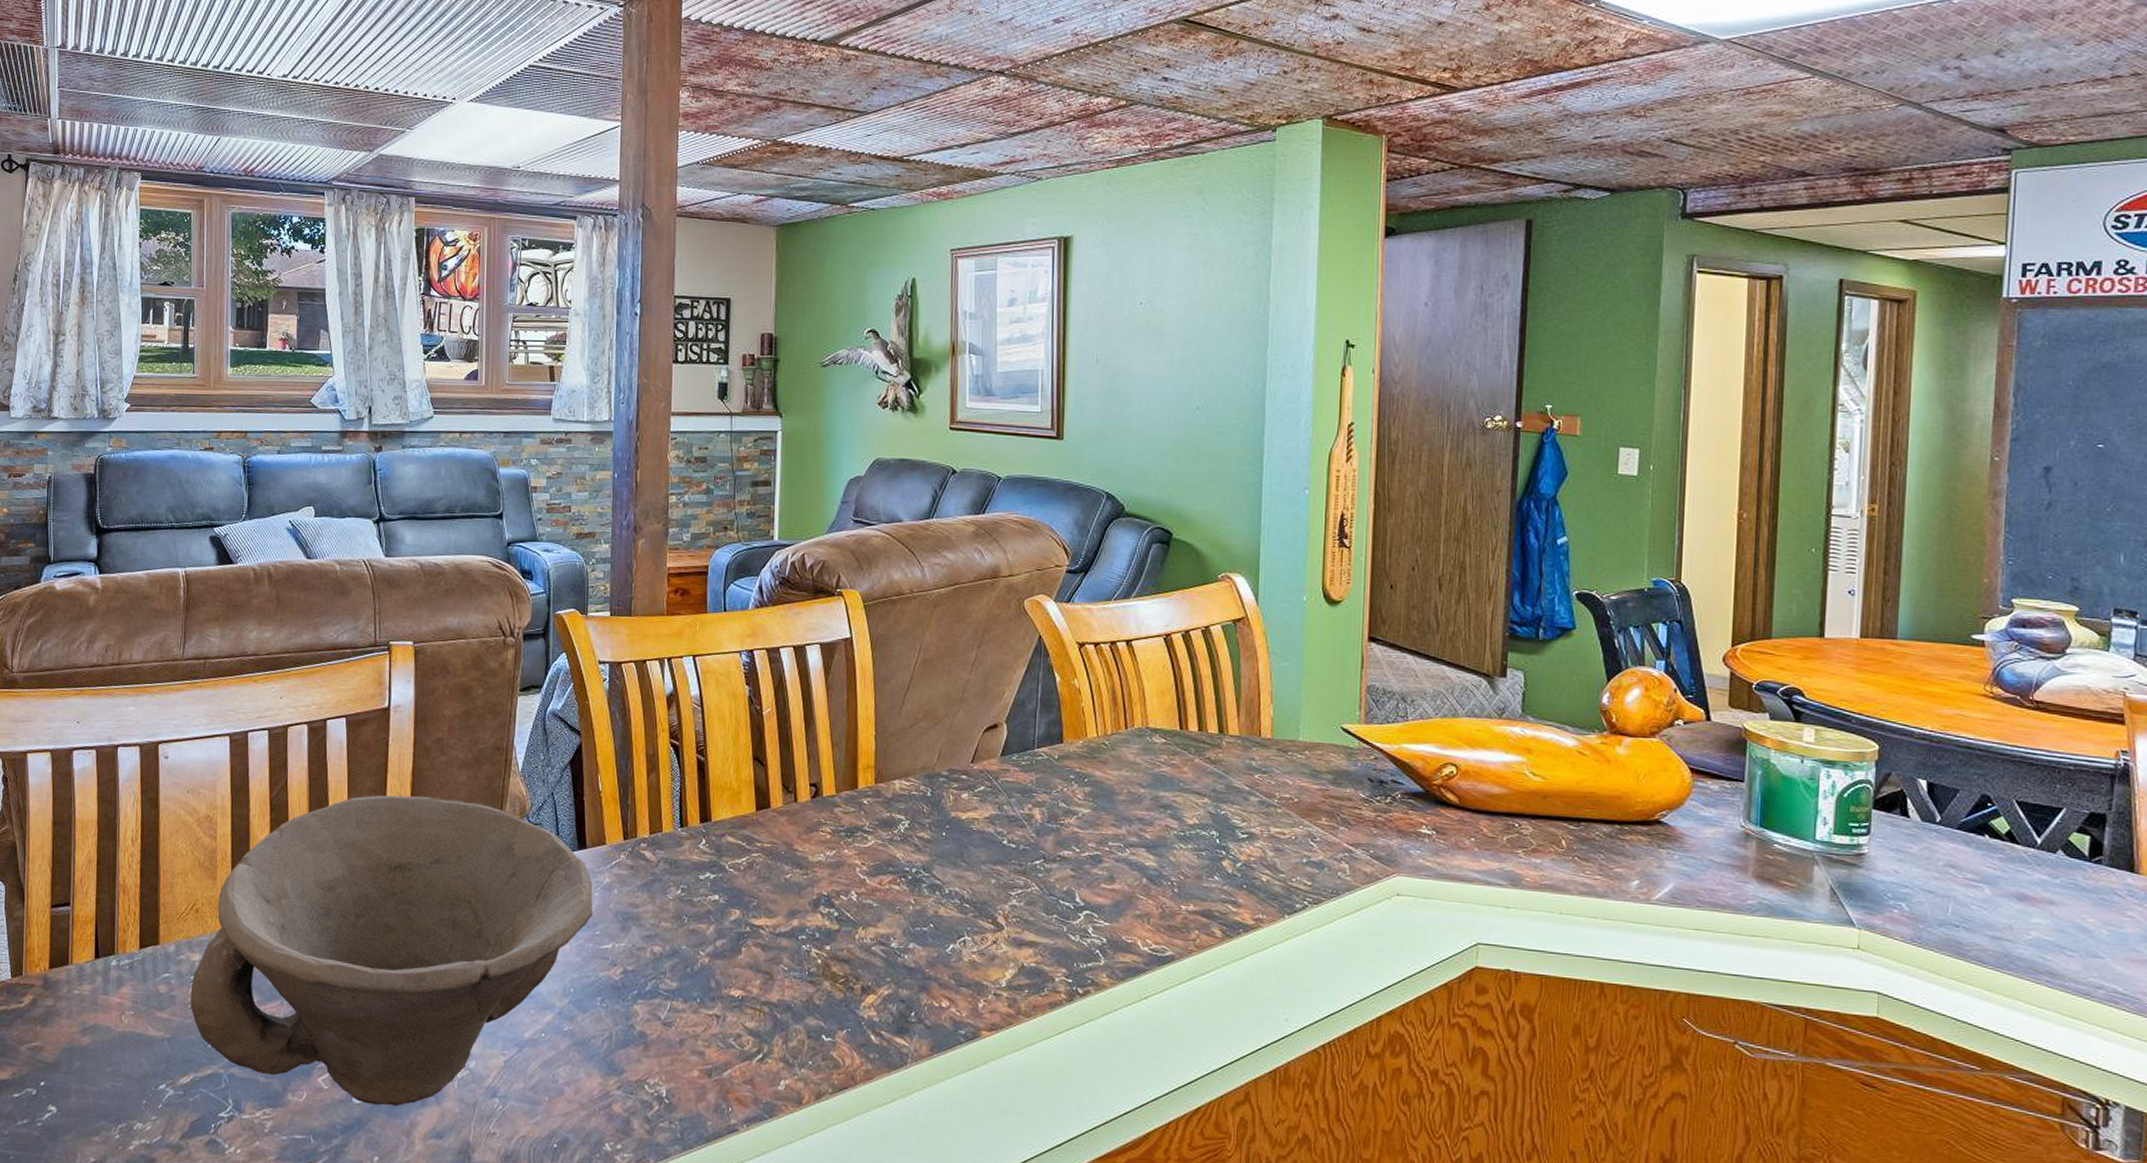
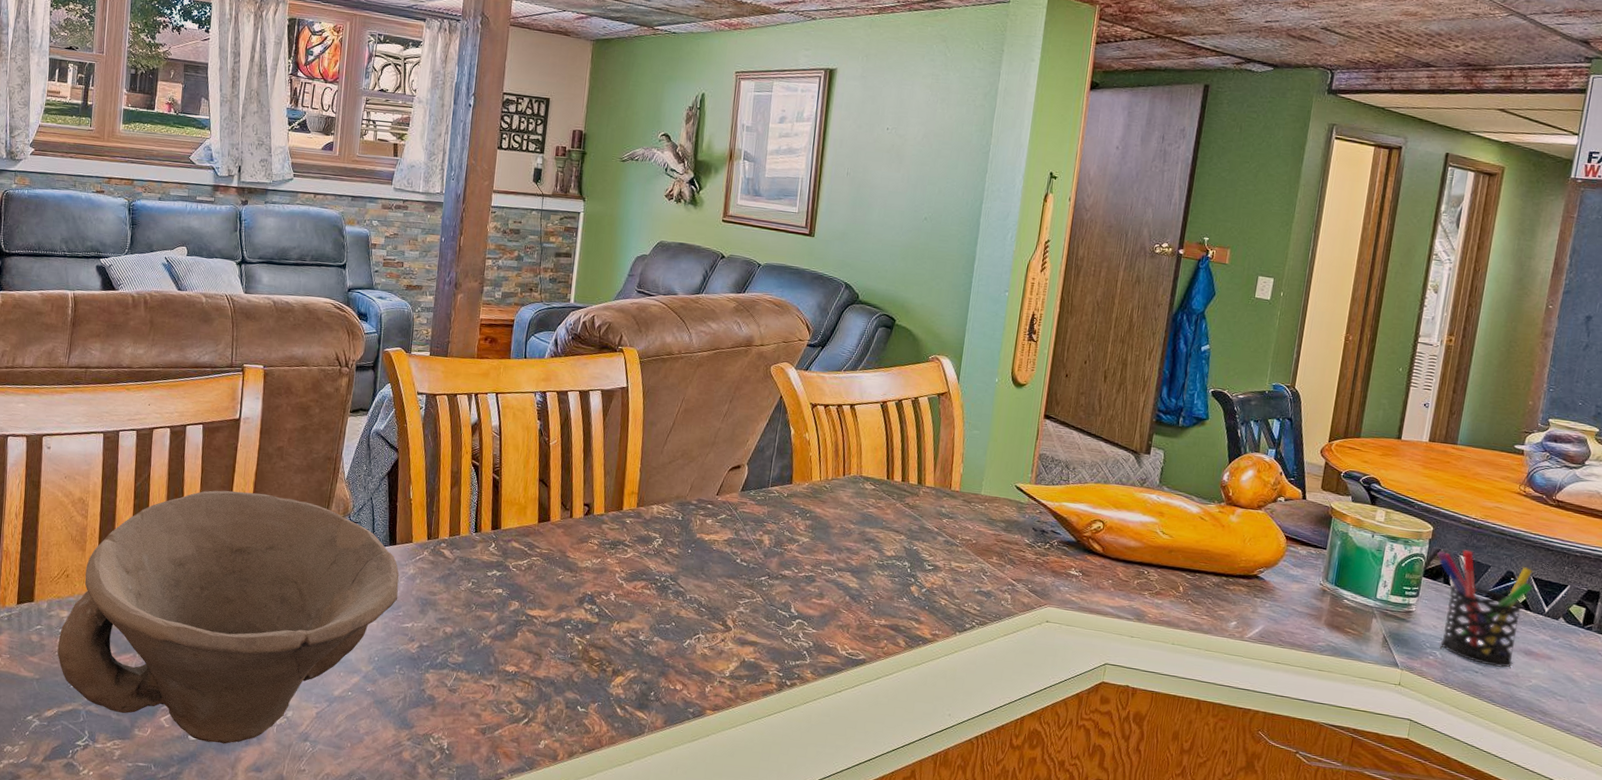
pen holder: none [1888,771,2018,920] -> present [1437,550,1533,668]

